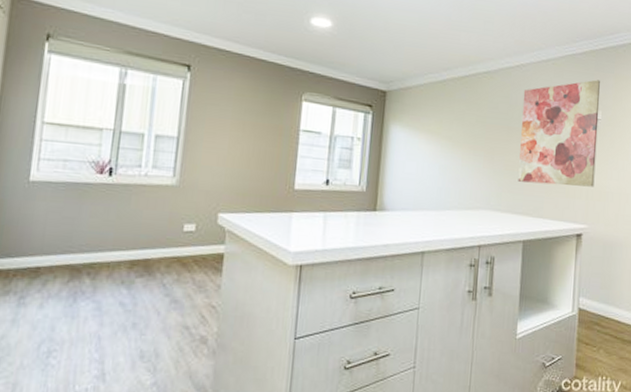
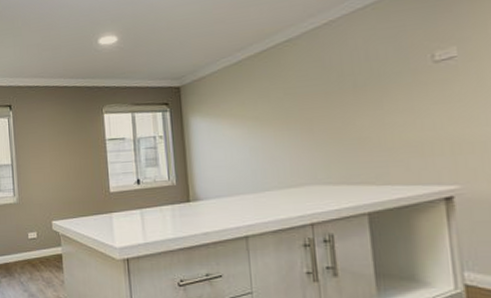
wall art: present [518,80,600,187] -> none [338,10,461,149]

